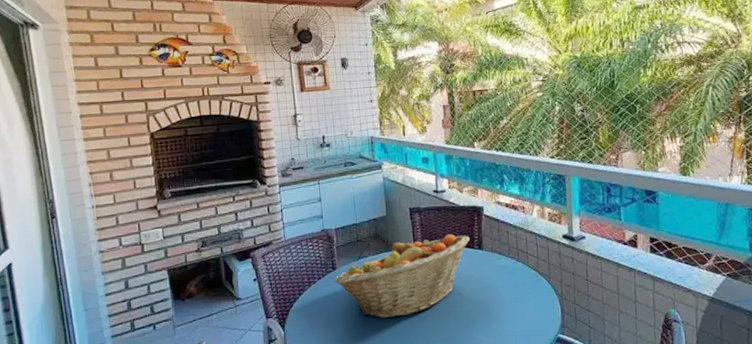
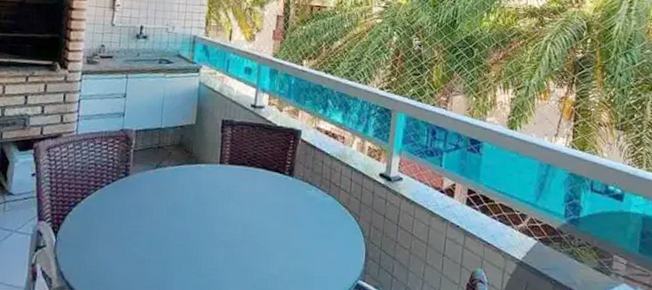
fruit basket: present [335,234,470,318] -> none [125,154,282,239]

